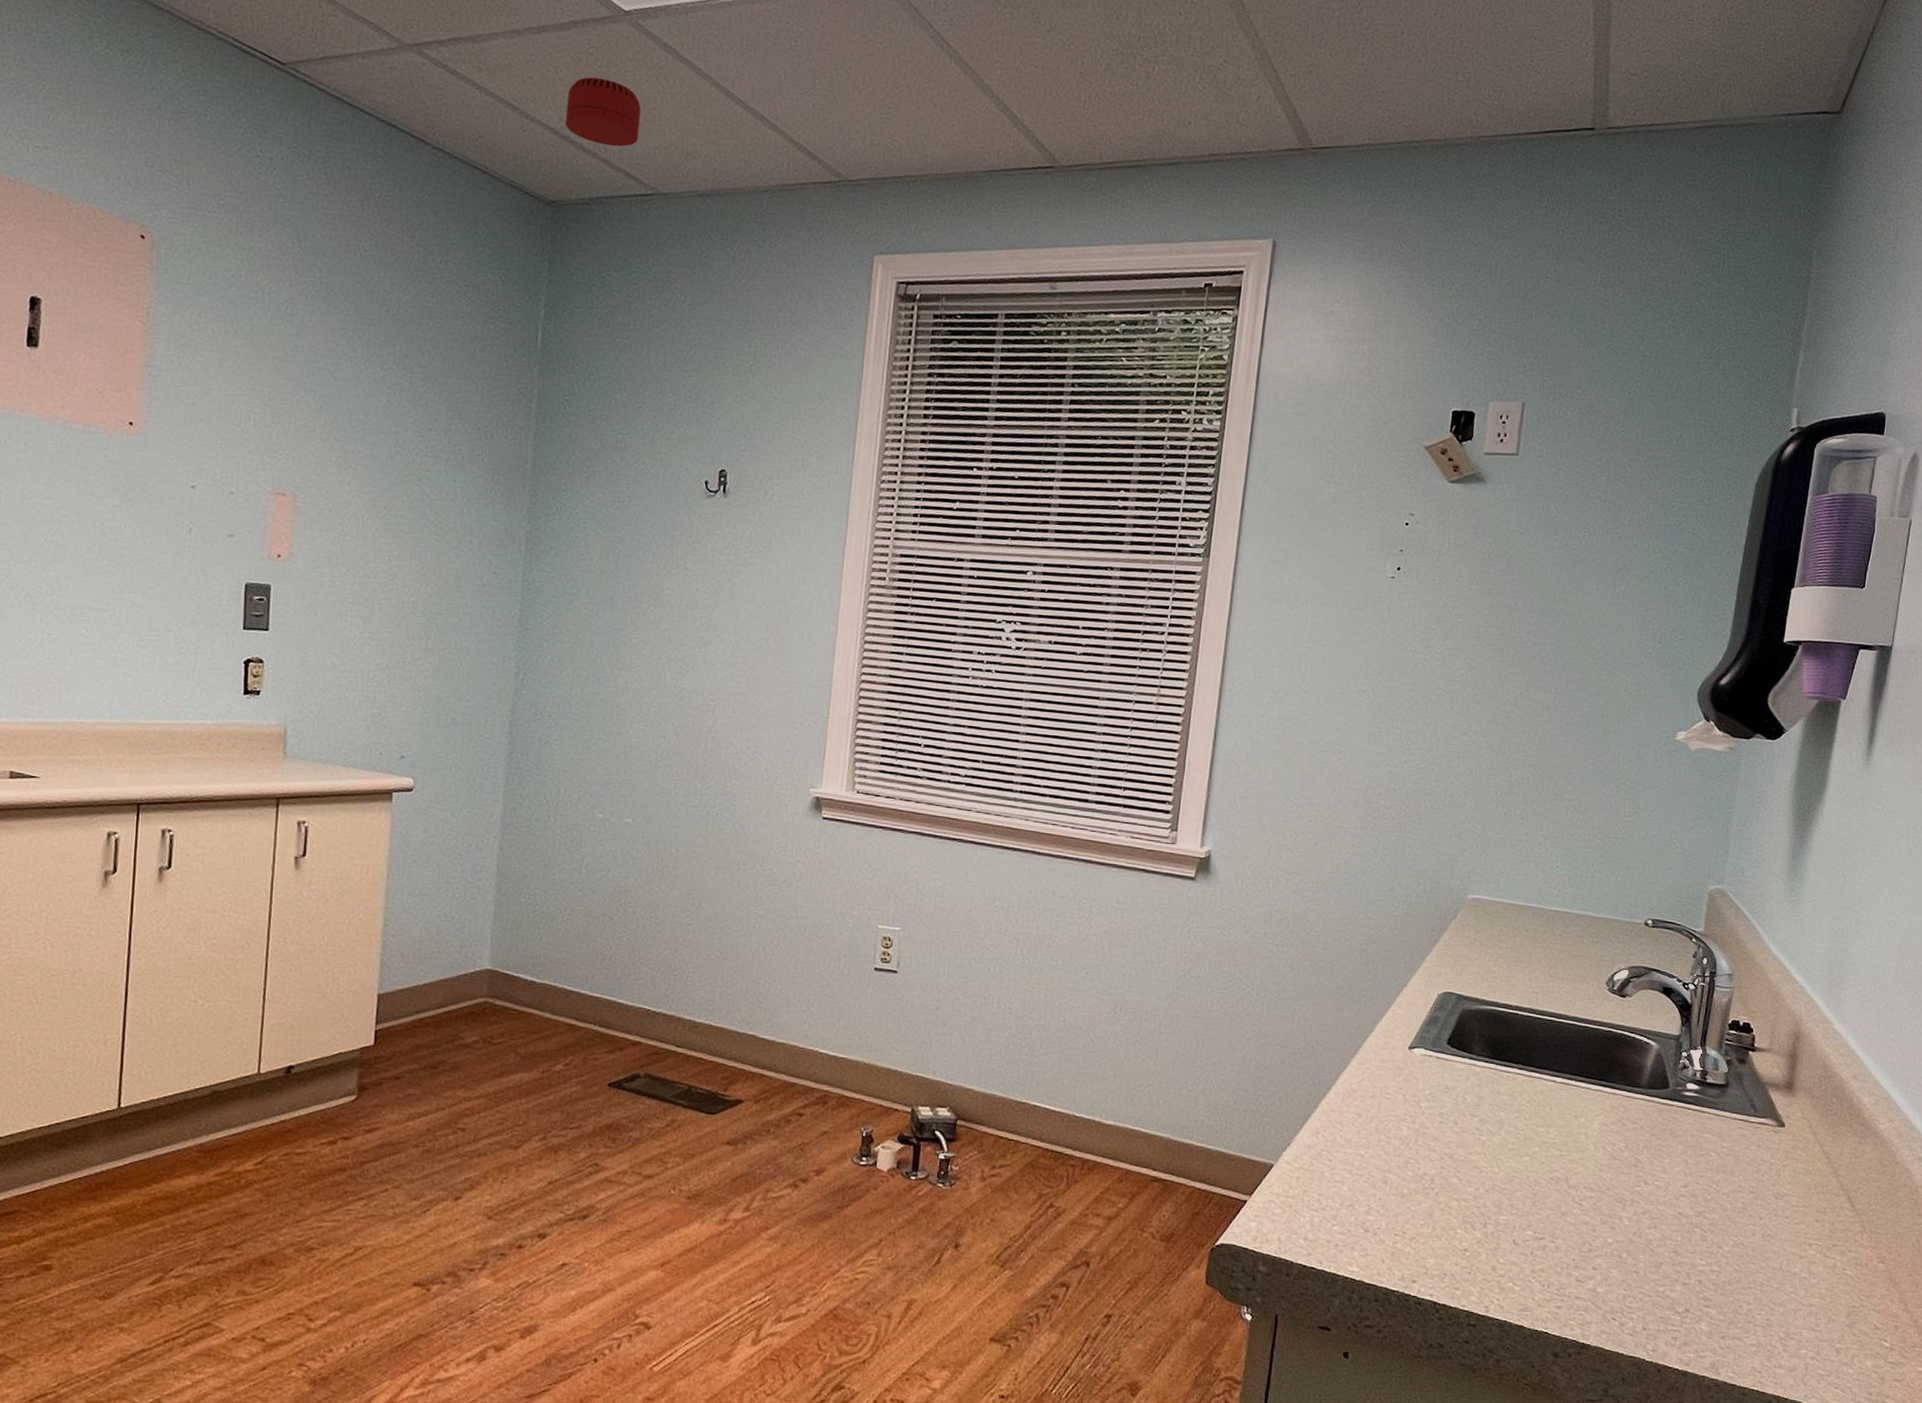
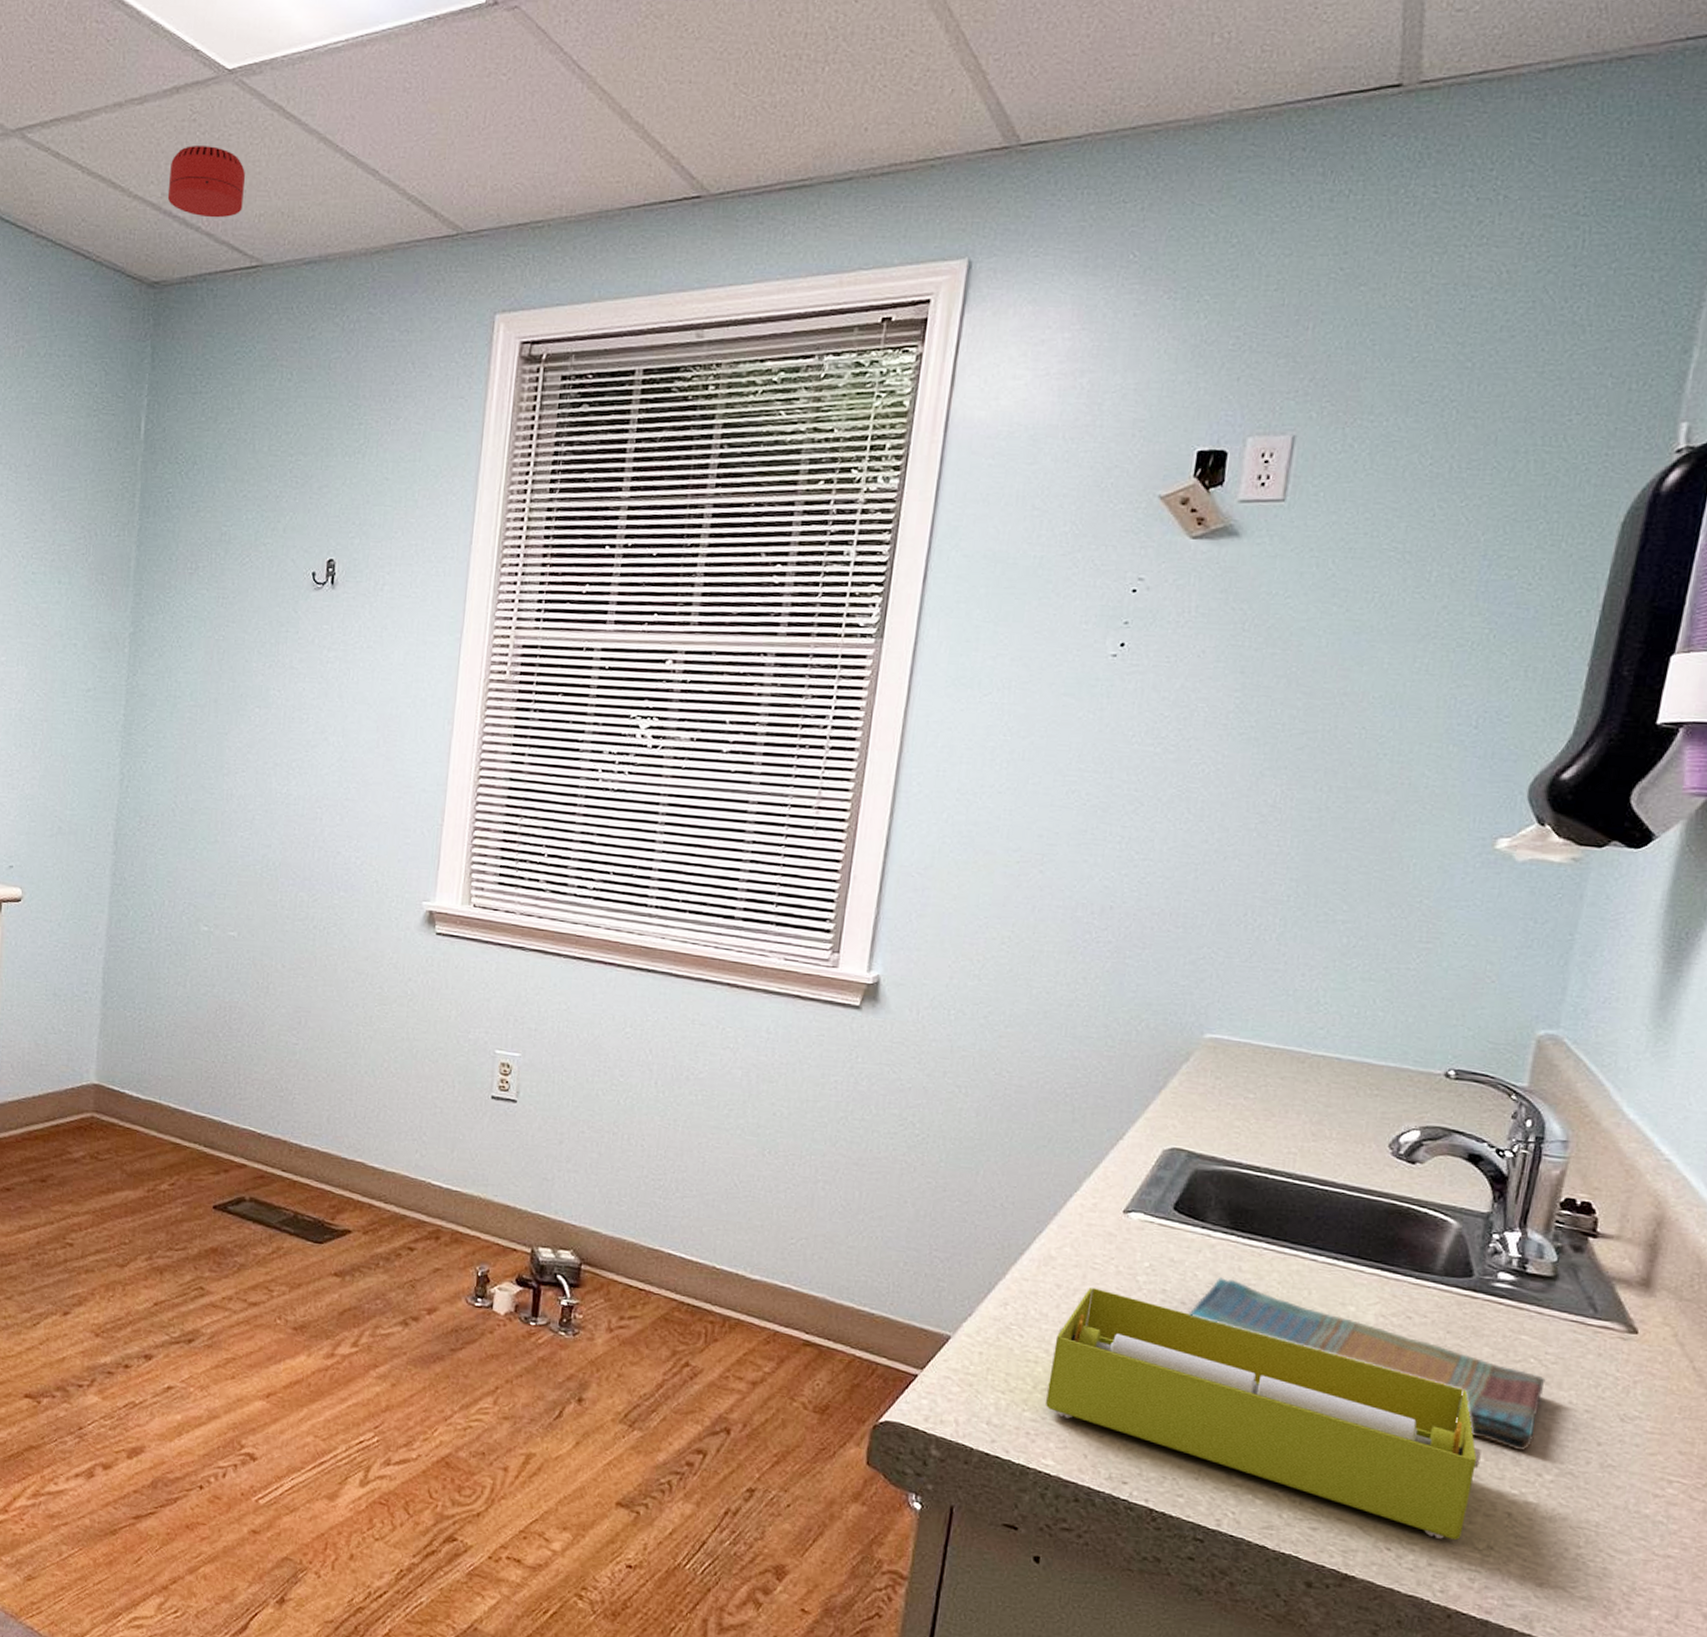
tissue box: none [1351,1115,1679,1307] -> present [1046,1288,1482,1541]
dish towel: none [1461,1100,1723,1229] -> present [1189,1277,1546,1451]

